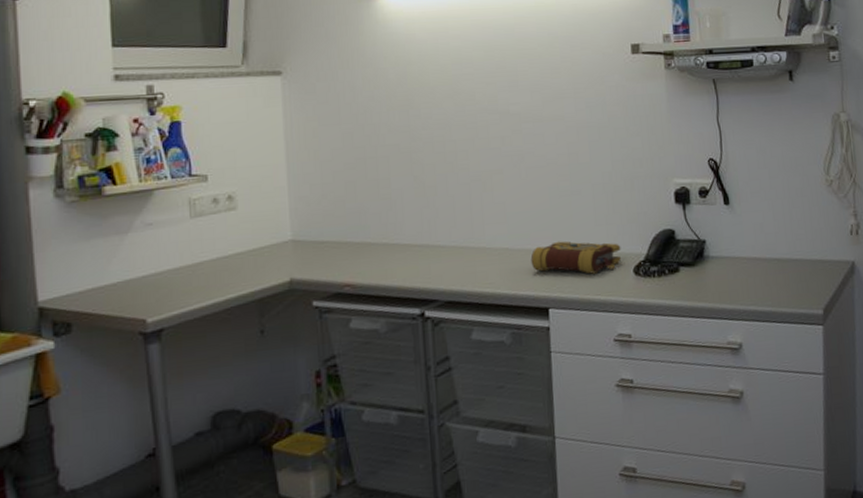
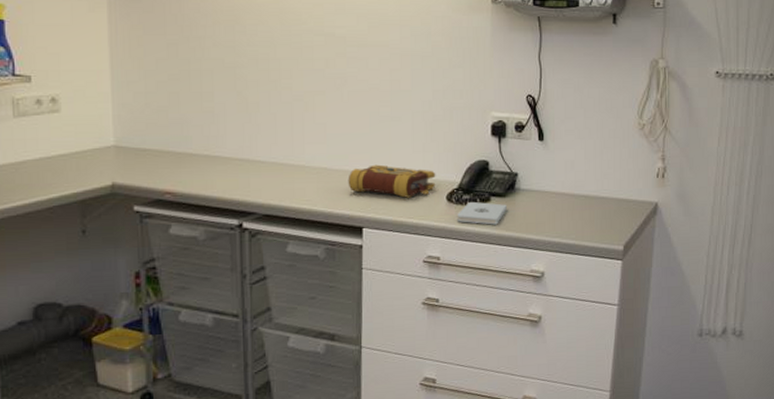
notepad: none [645,273,697,297] -> present [456,201,507,225]

